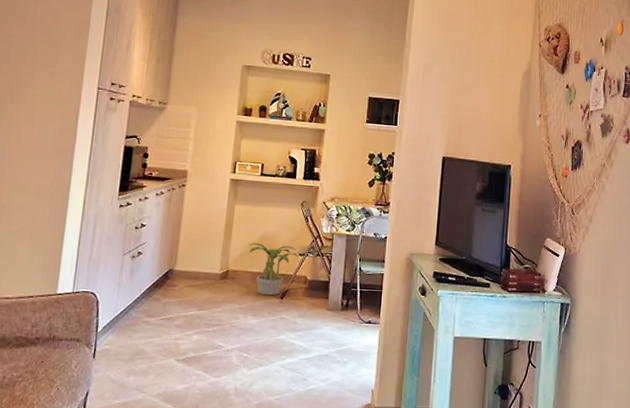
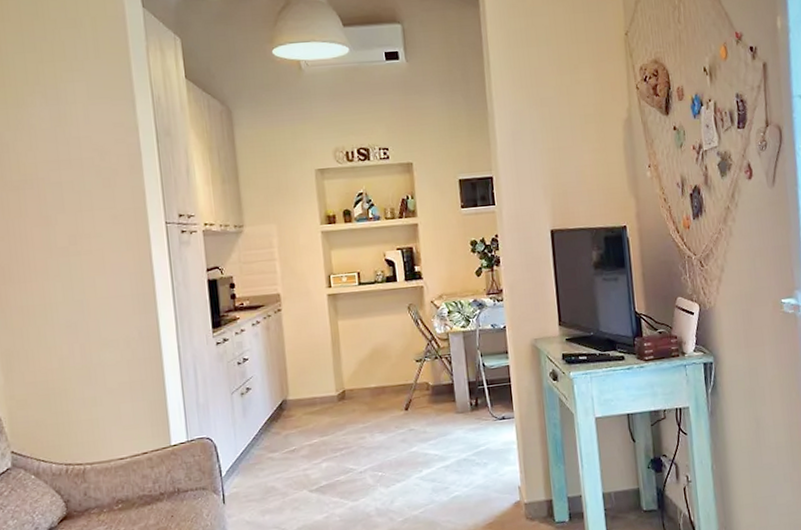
potted plant: present [249,243,298,296] -> none [361,354,415,410]

